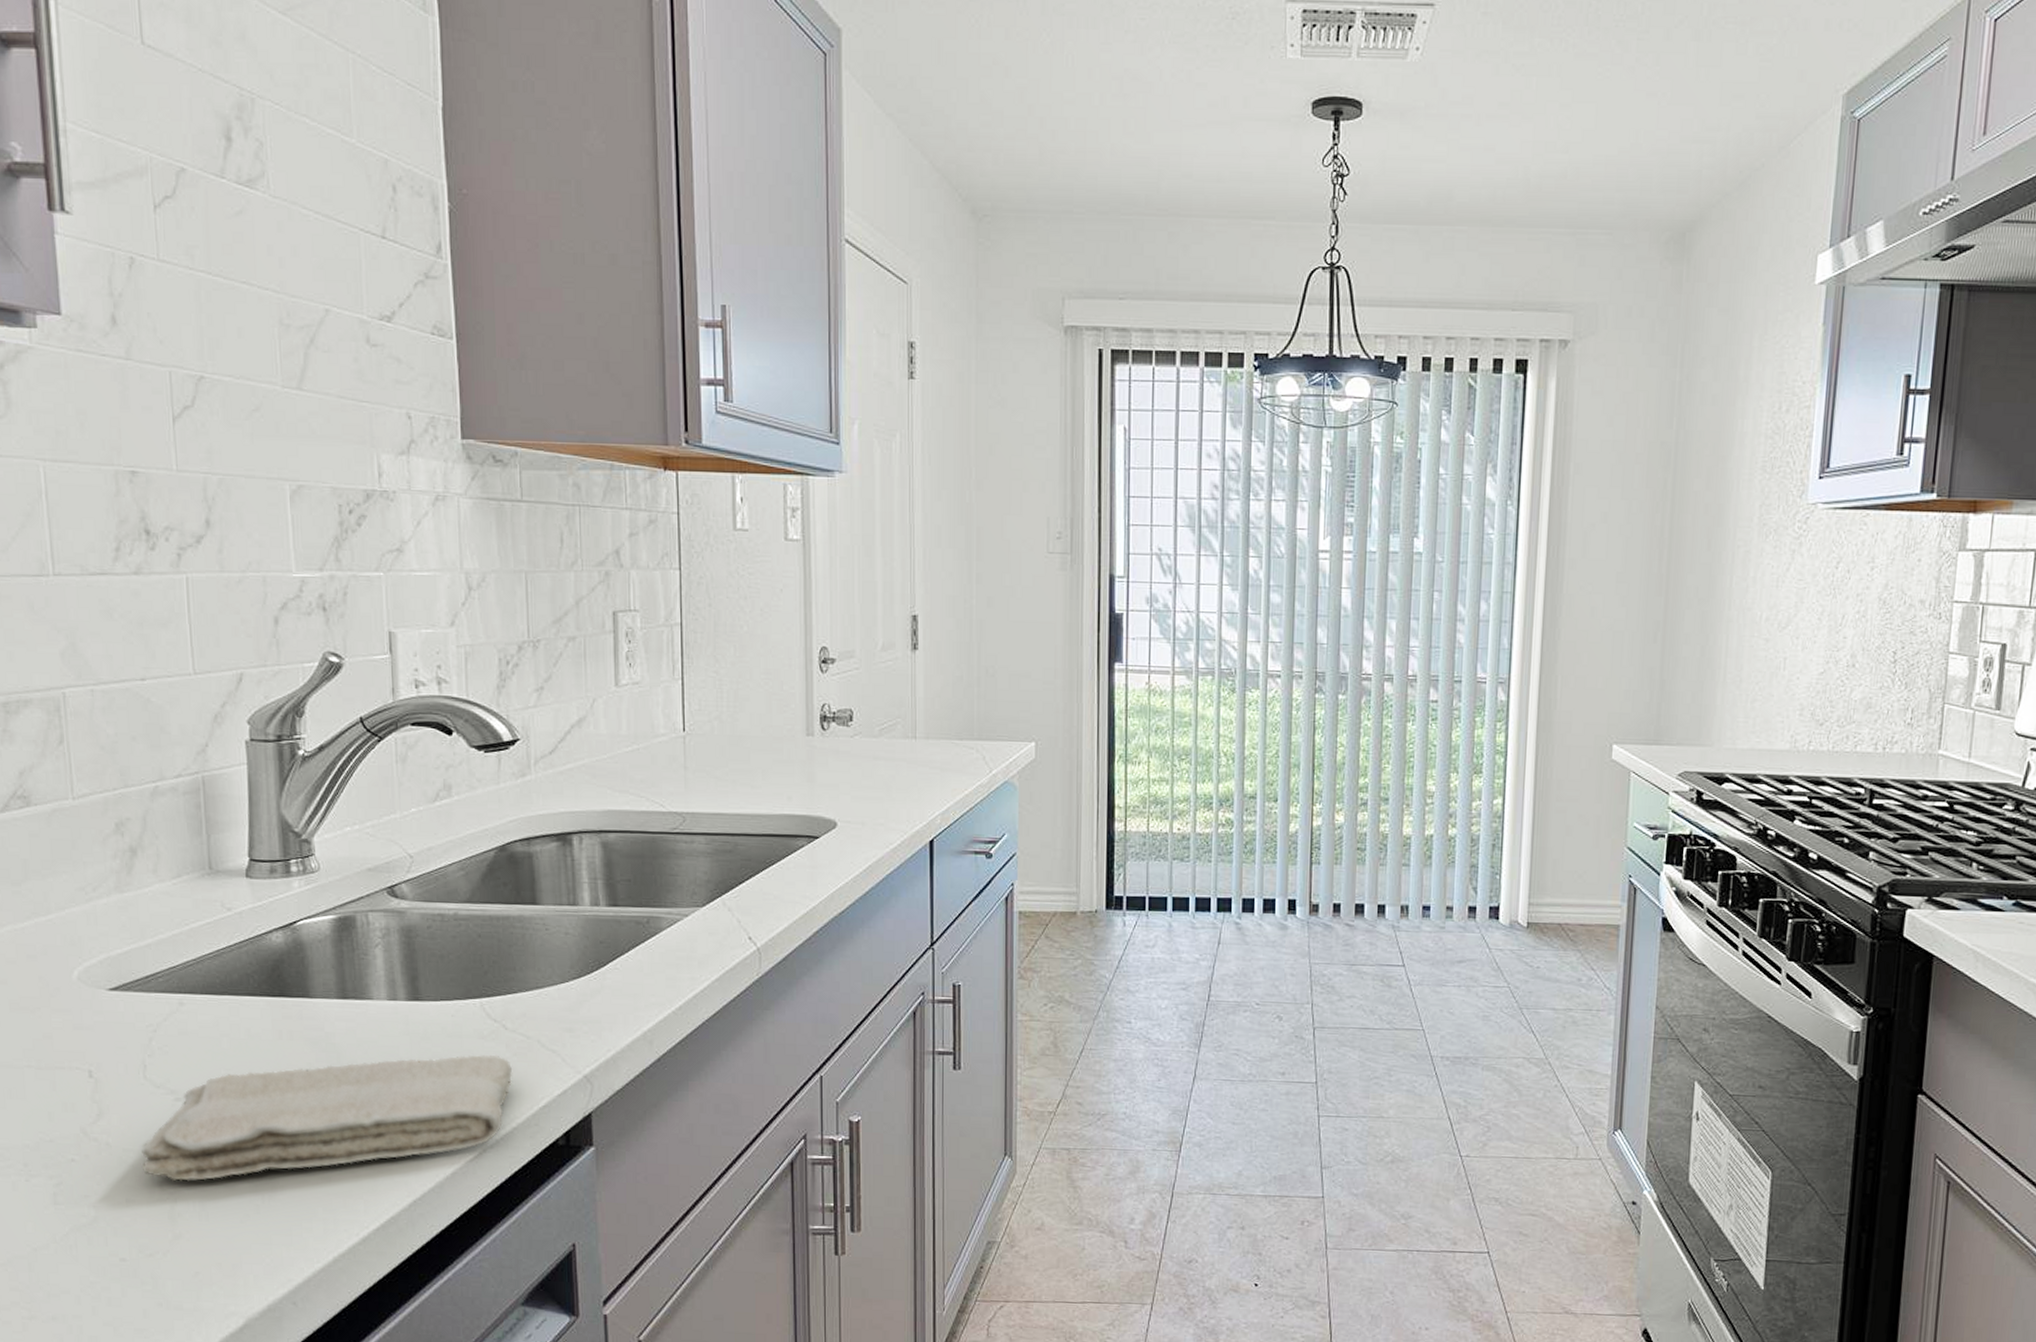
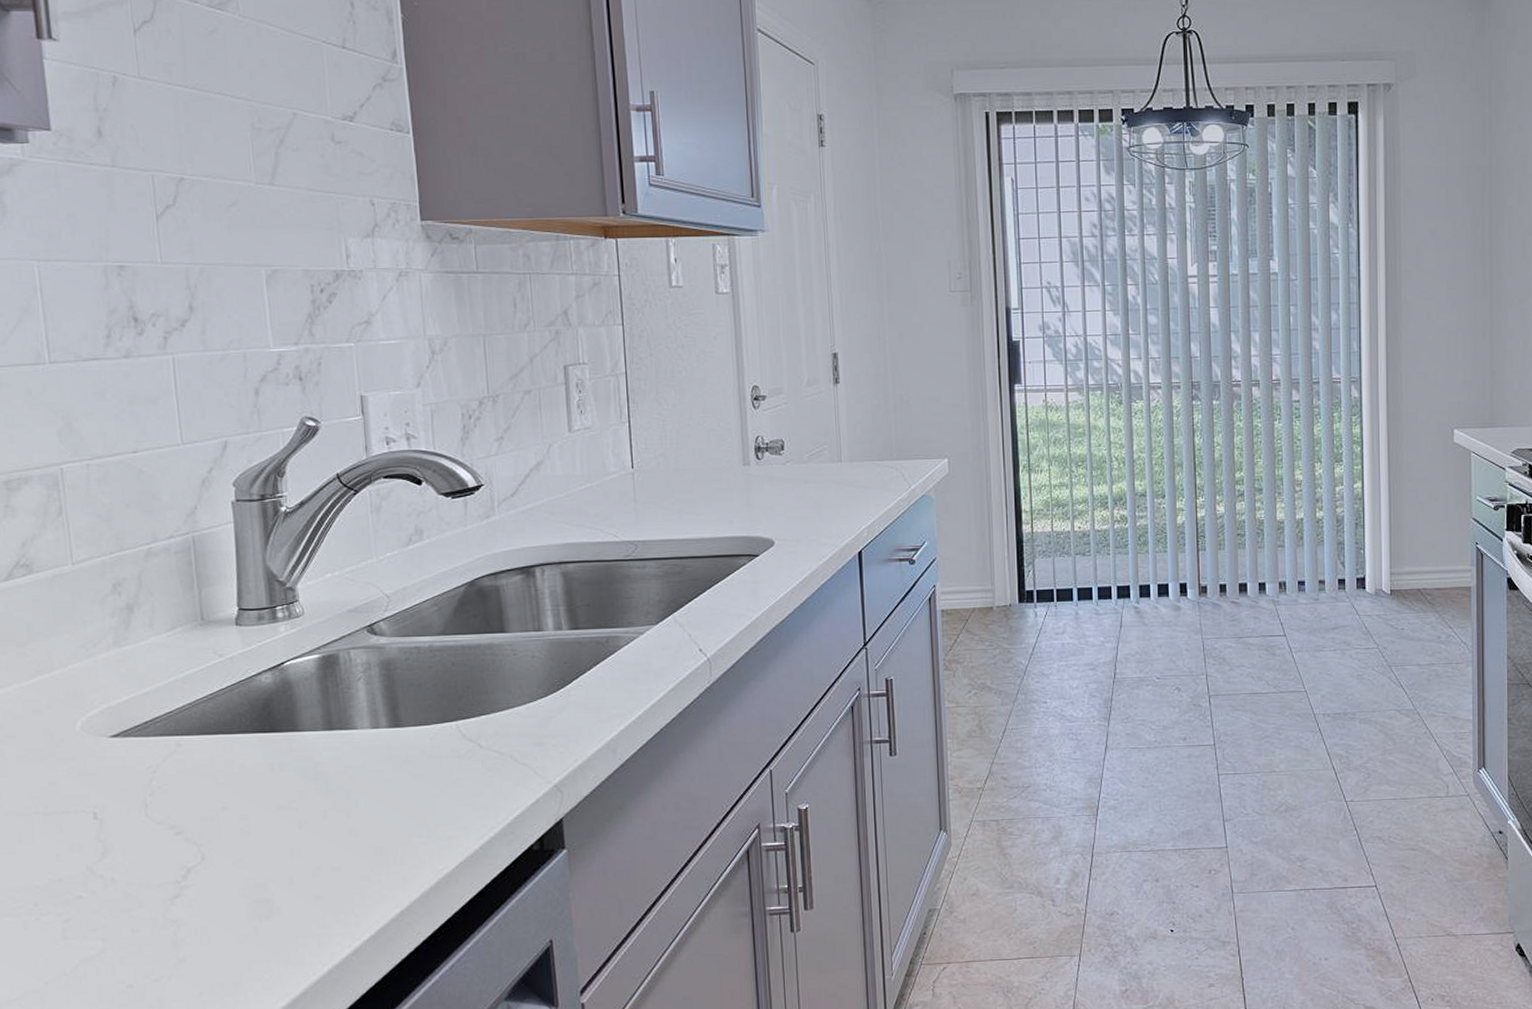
washcloth: present [142,1055,513,1181] -> none [145,771,489,909]

